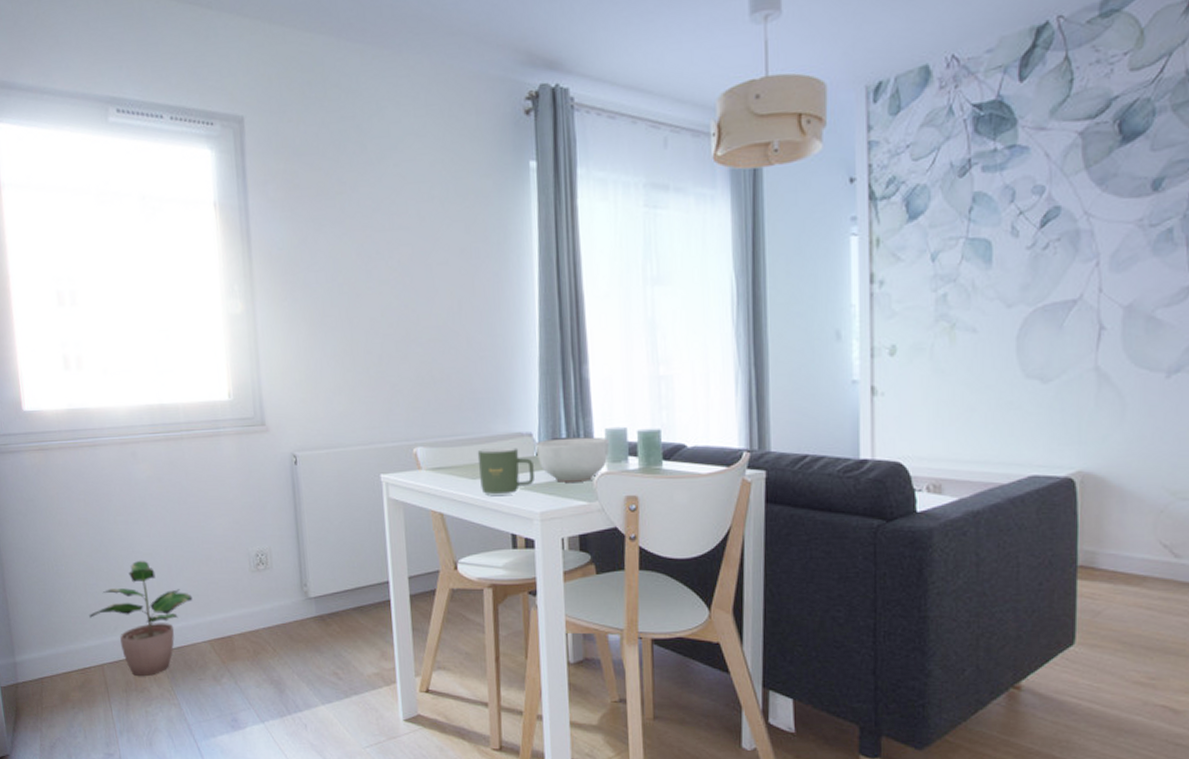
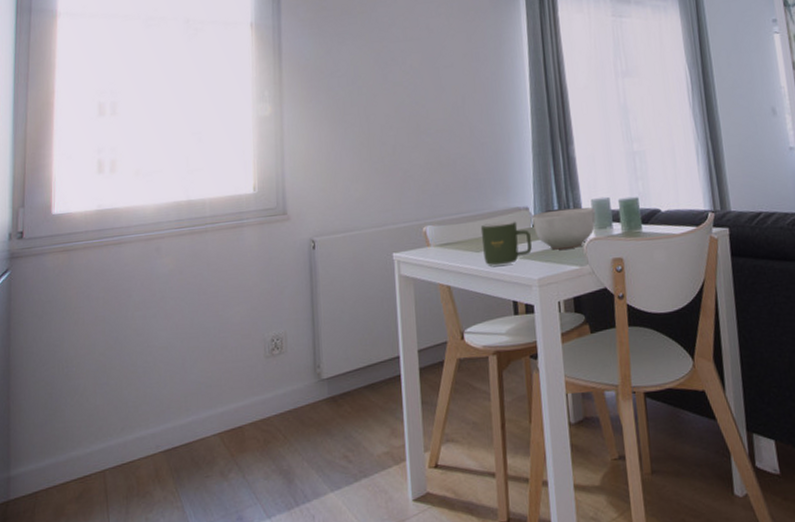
potted plant: present [89,560,193,676] -> none [96,354,205,479]

